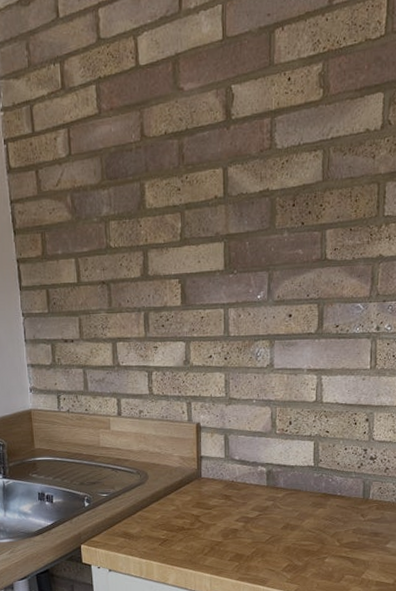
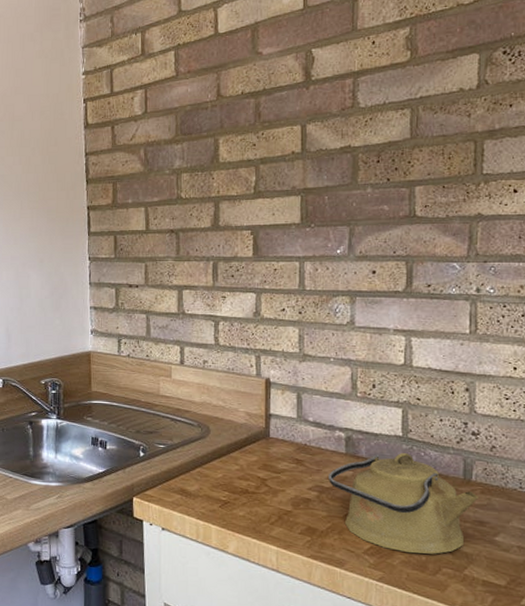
kettle: none [253,480,374,566] -> present [329,452,478,554]

